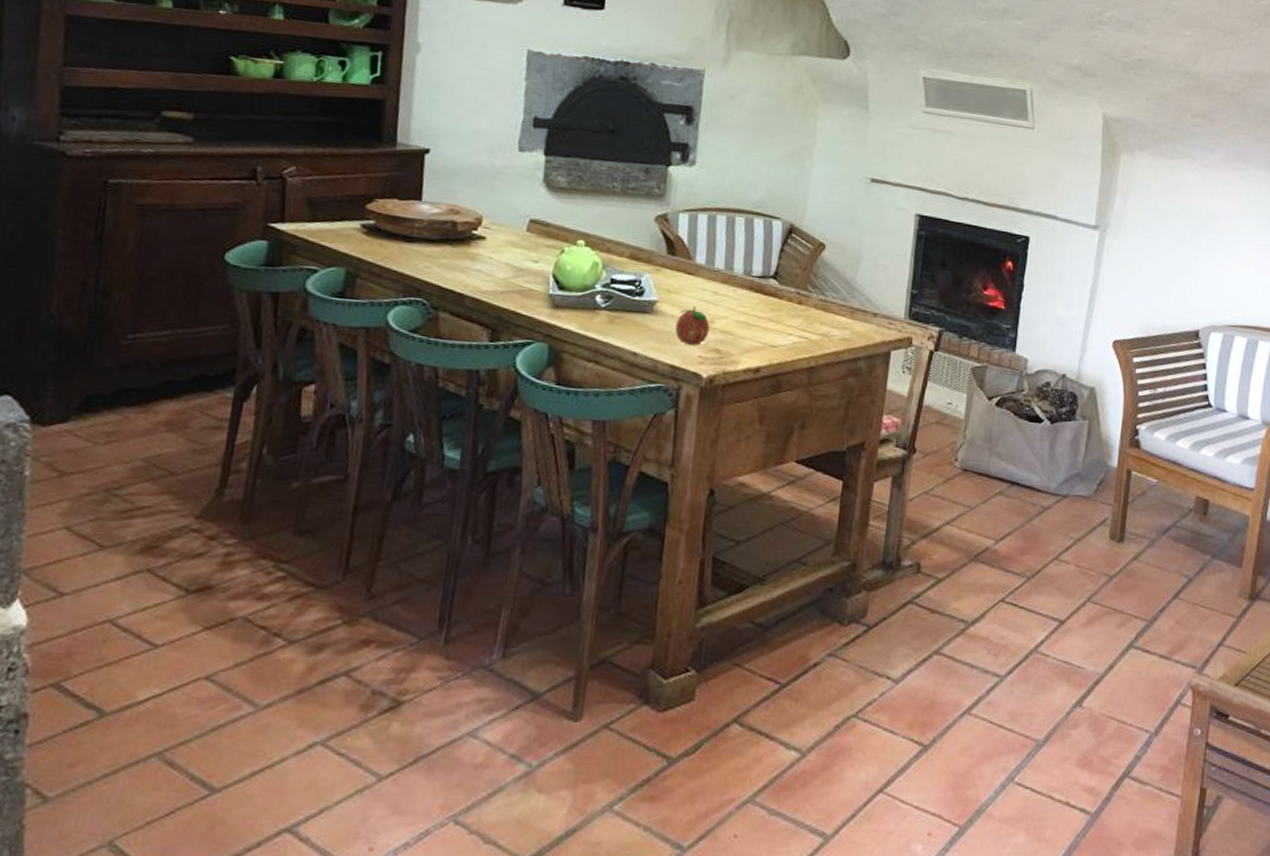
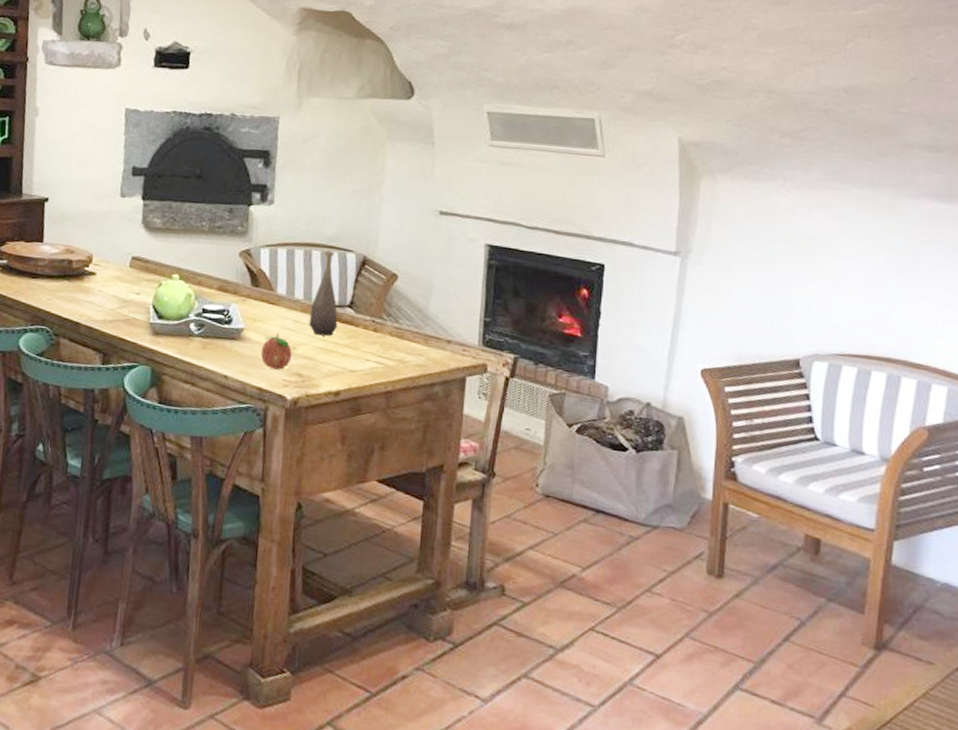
bottle: none [729,217,761,309] -> present [309,250,338,336]

